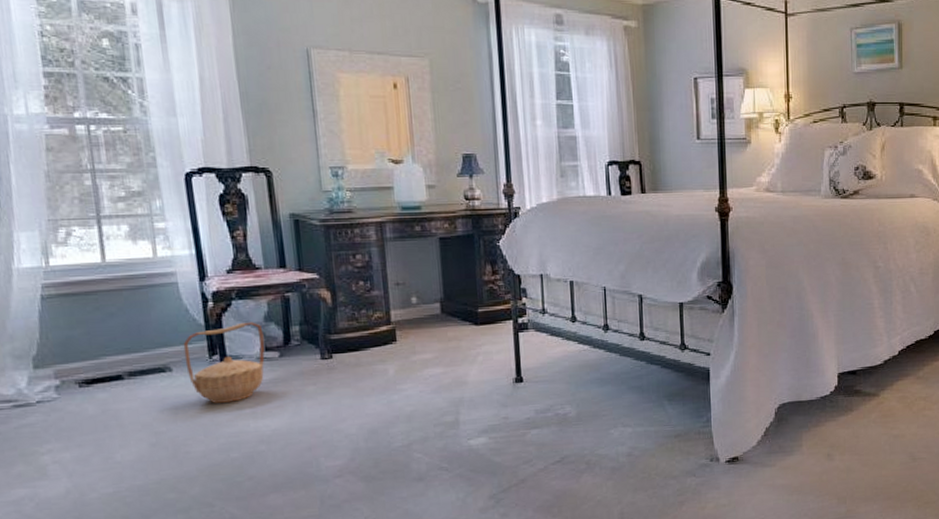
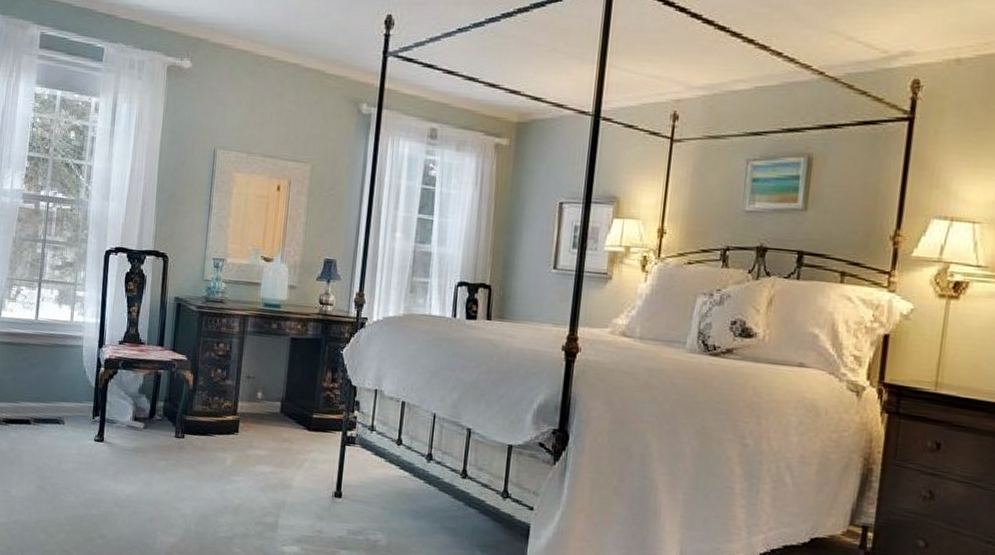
basket: present [183,322,265,403] -> none [75,390,136,462]

